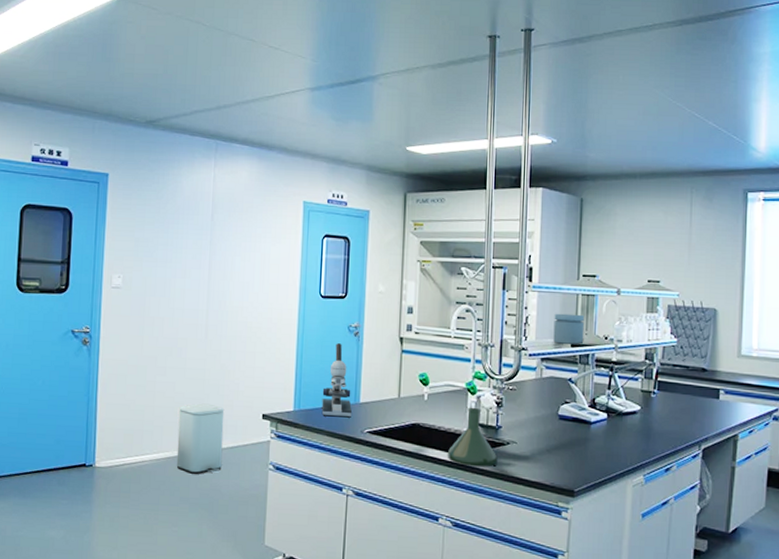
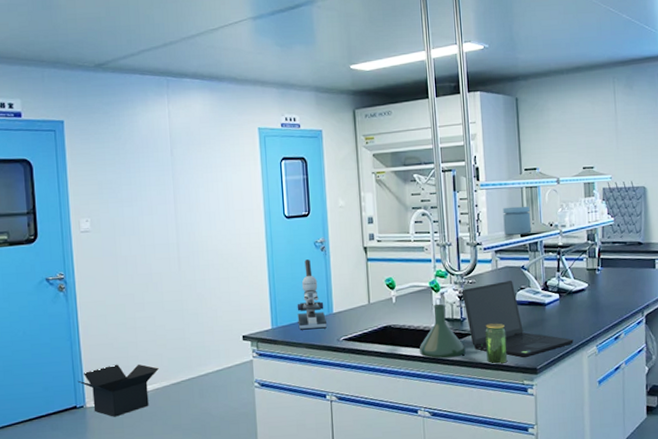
cardboard box: none [89,426,173,481] -> present [77,364,159,417]
pedal bin: present [176,403,225,474] -> none [161,332,210,401]
laptop: none [500,392,618,478] -> present [461,281,574,358]
jar: none [520,435,544,481] -> present [485,323,508,364]

